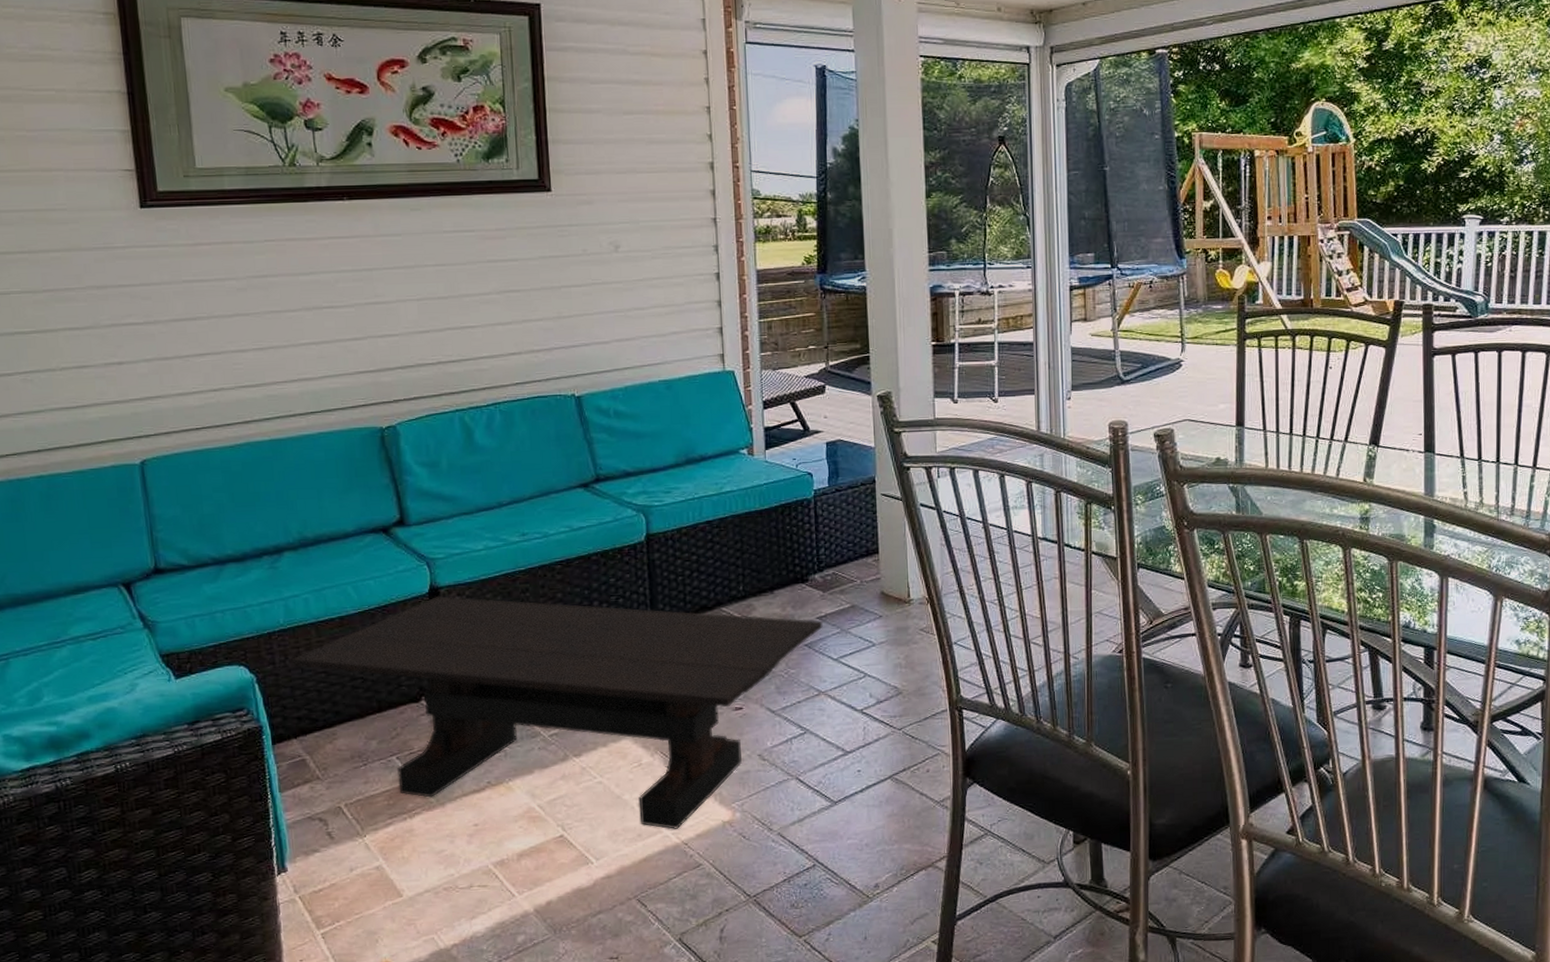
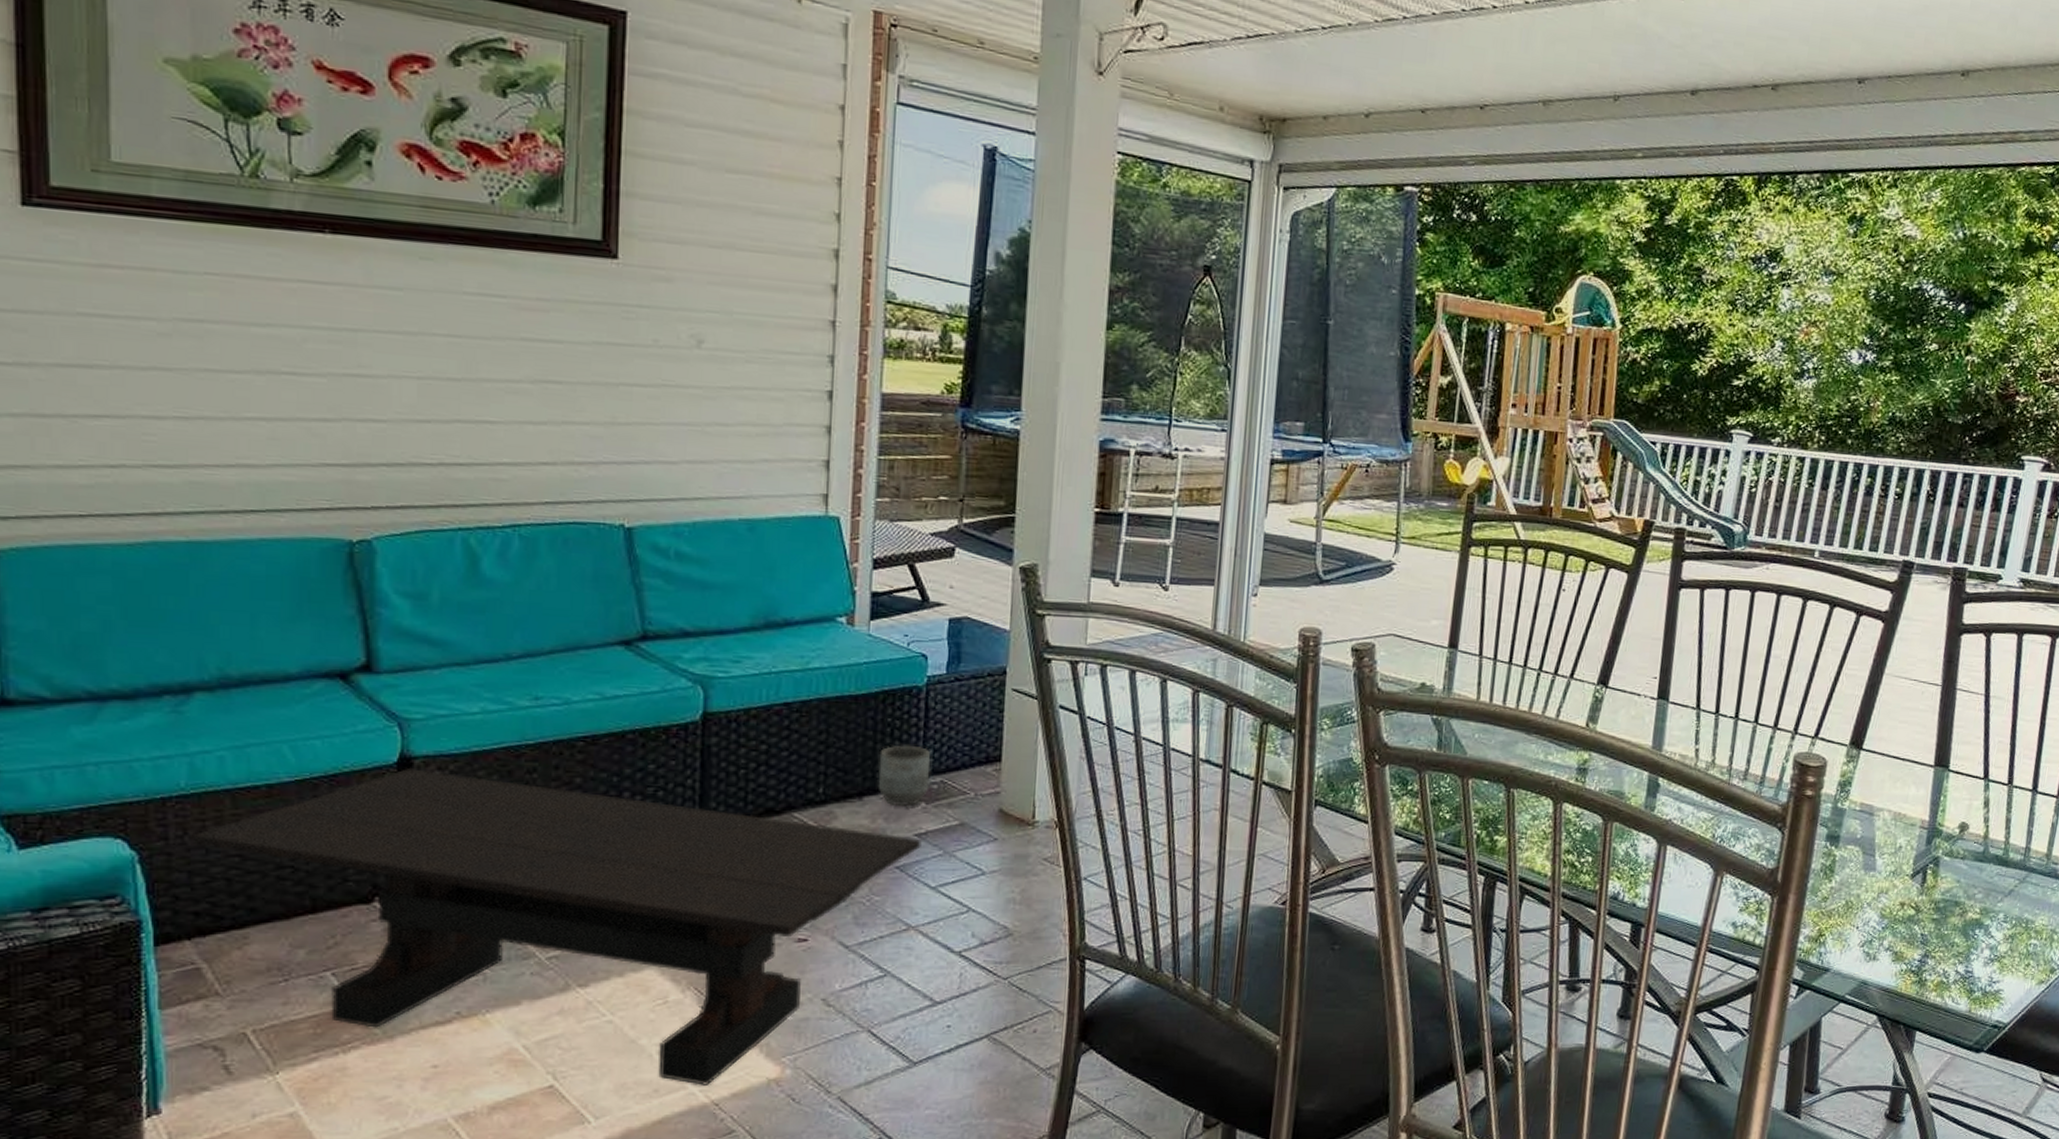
planter: none [783,546,825,596] -> present [878,745,931,807]

